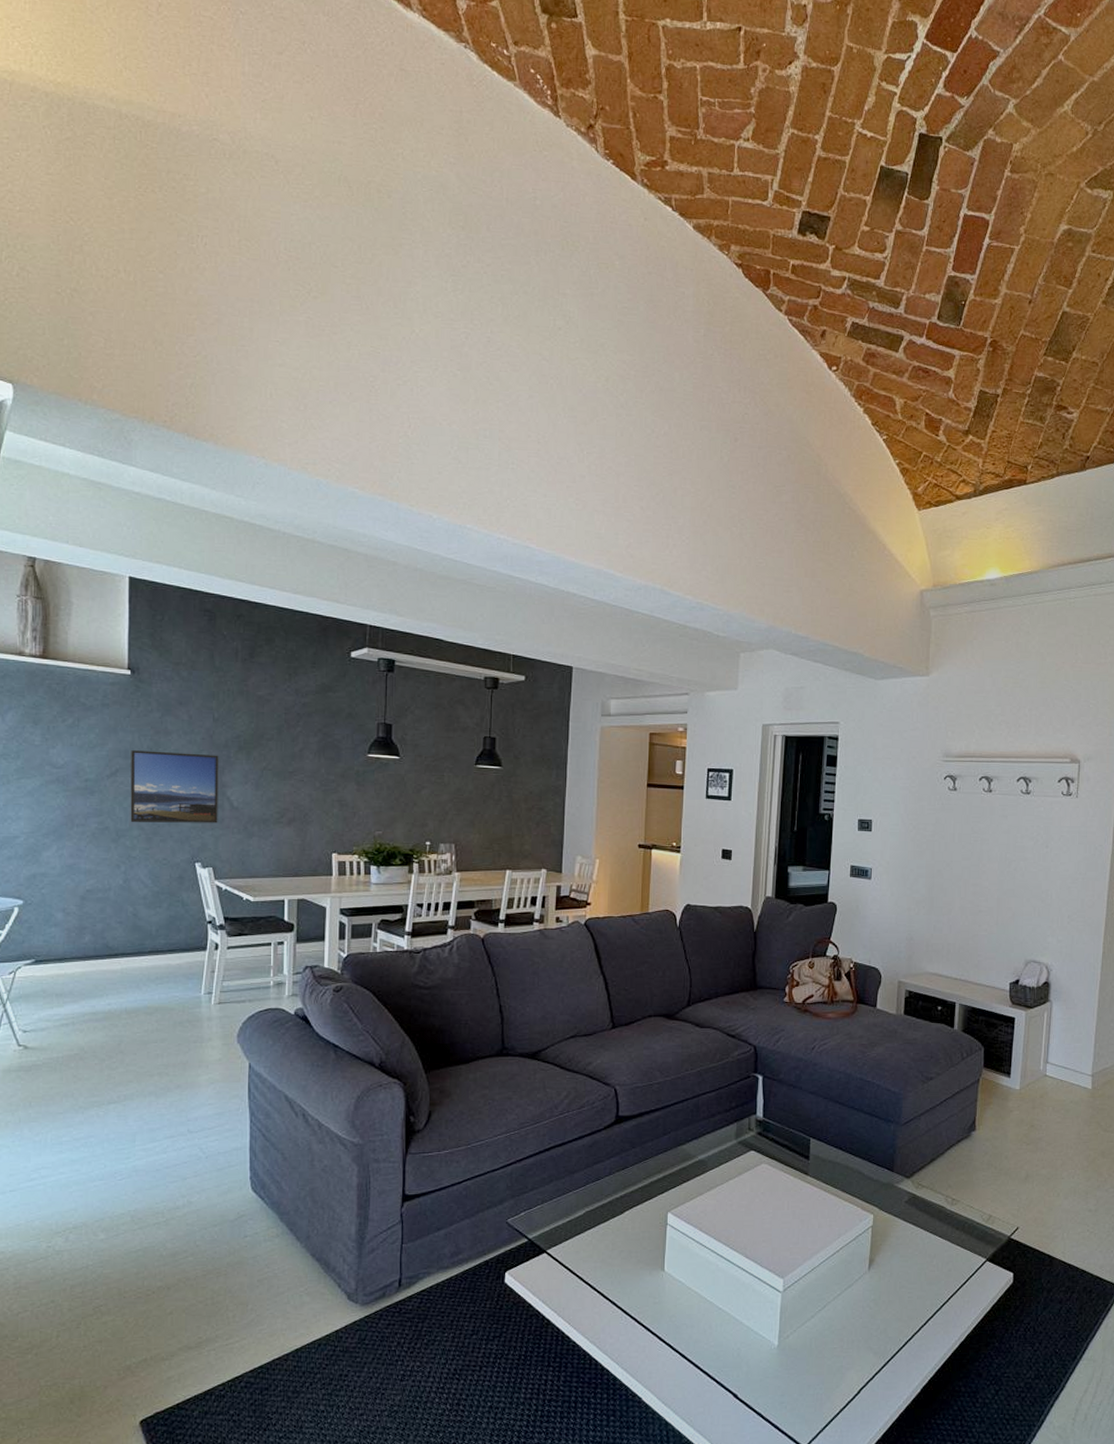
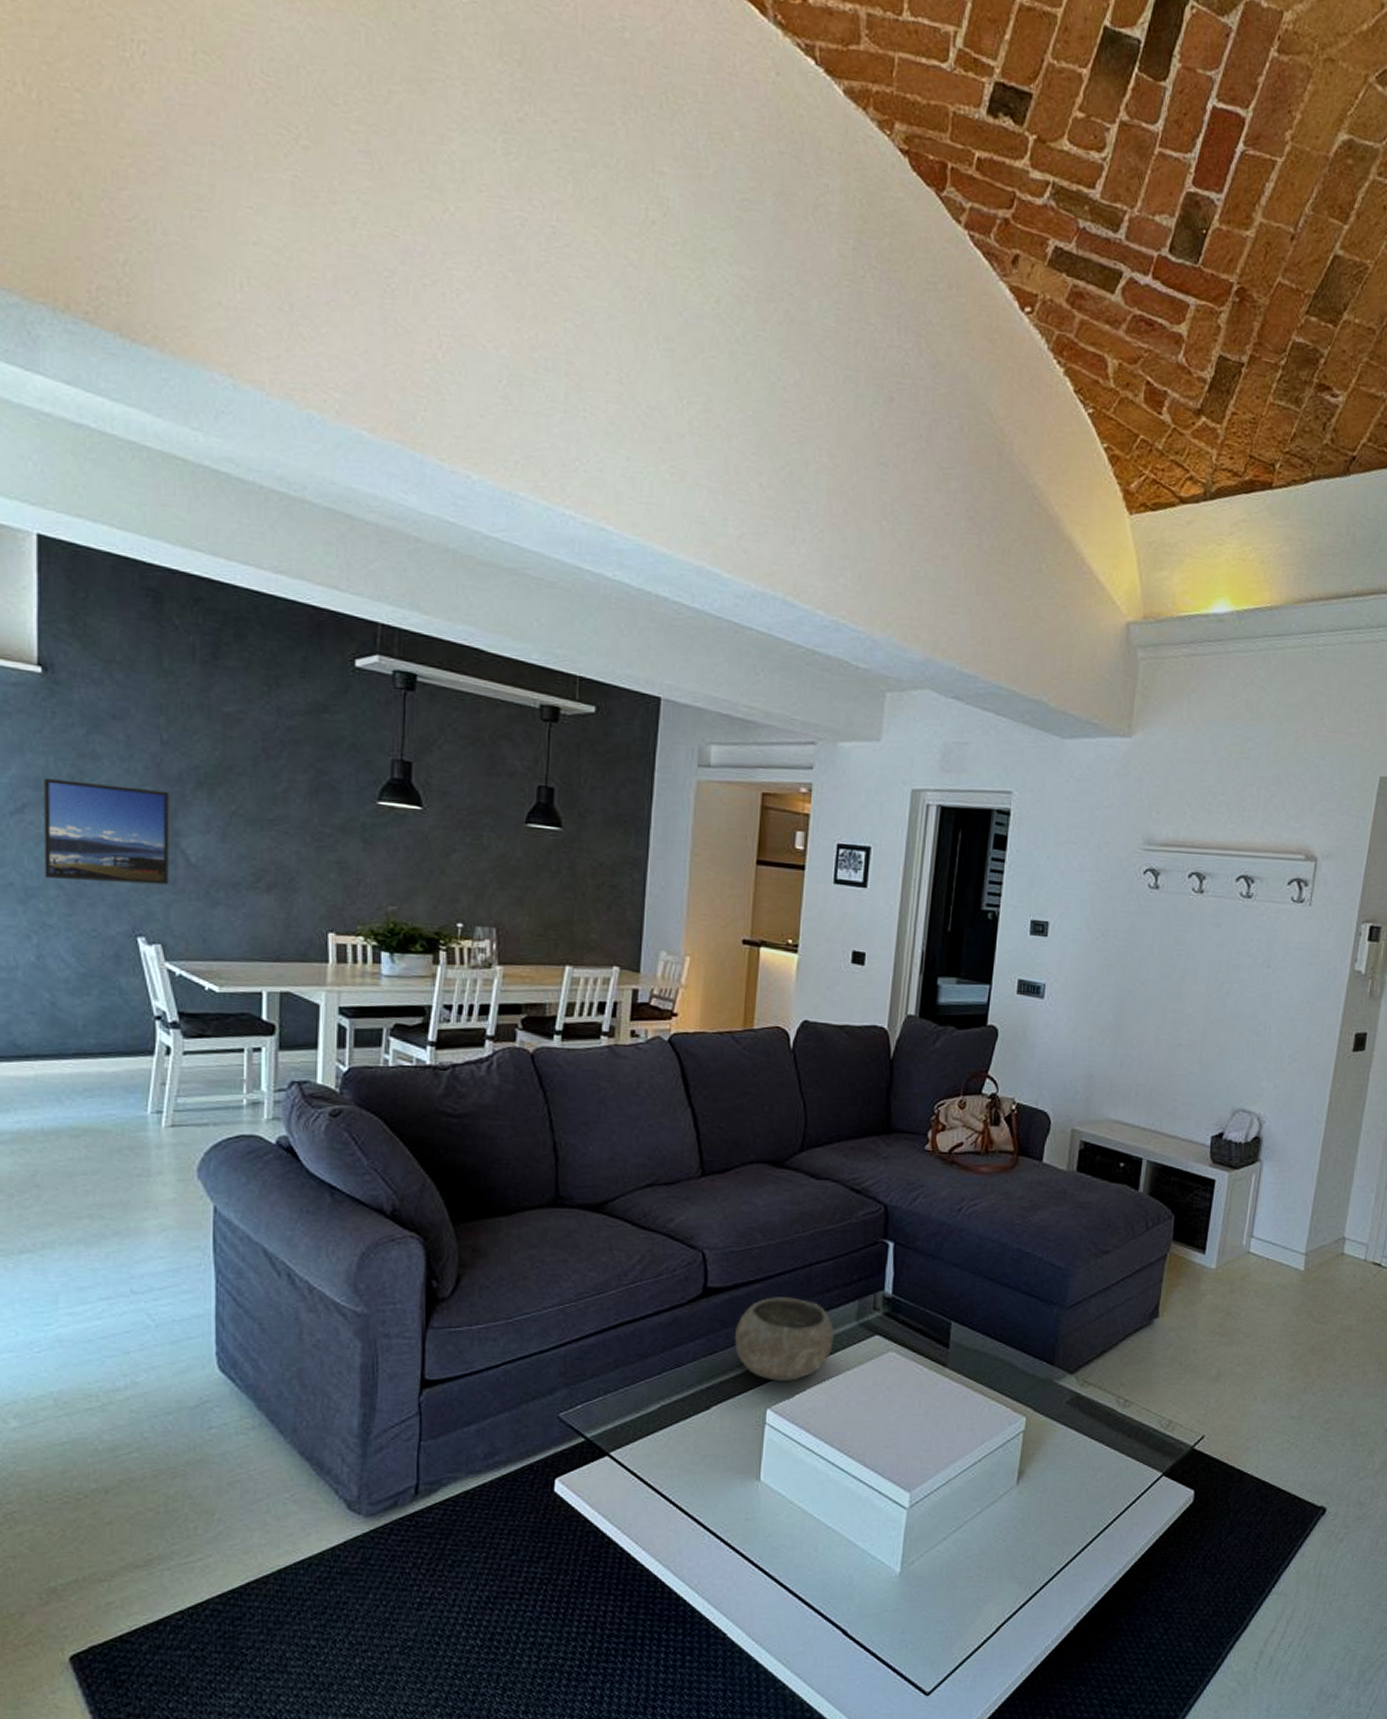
bowl: none [641,1122,718,1191] -> present [735,1297,834,1383]

